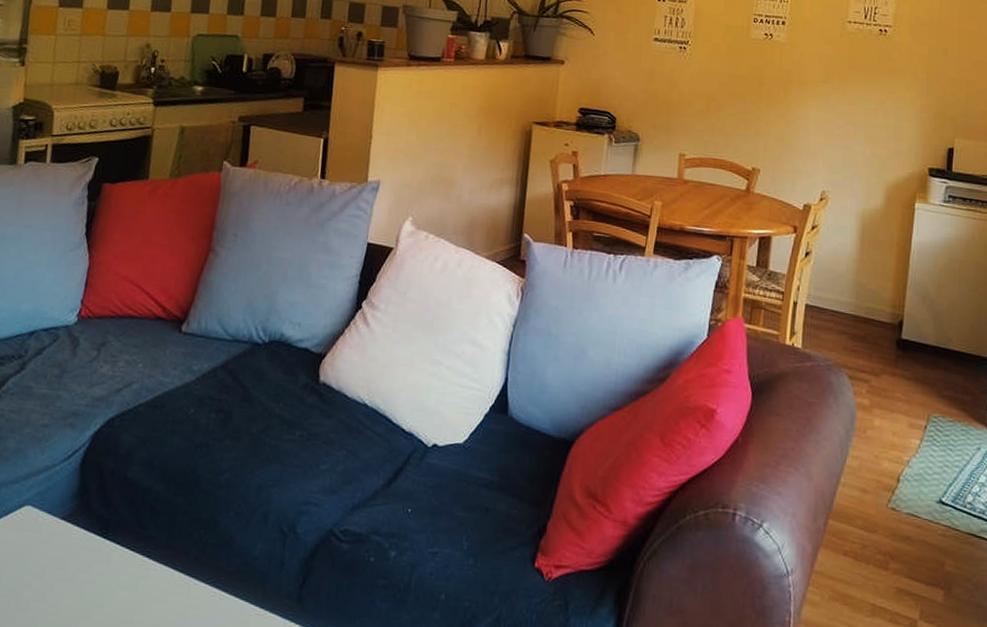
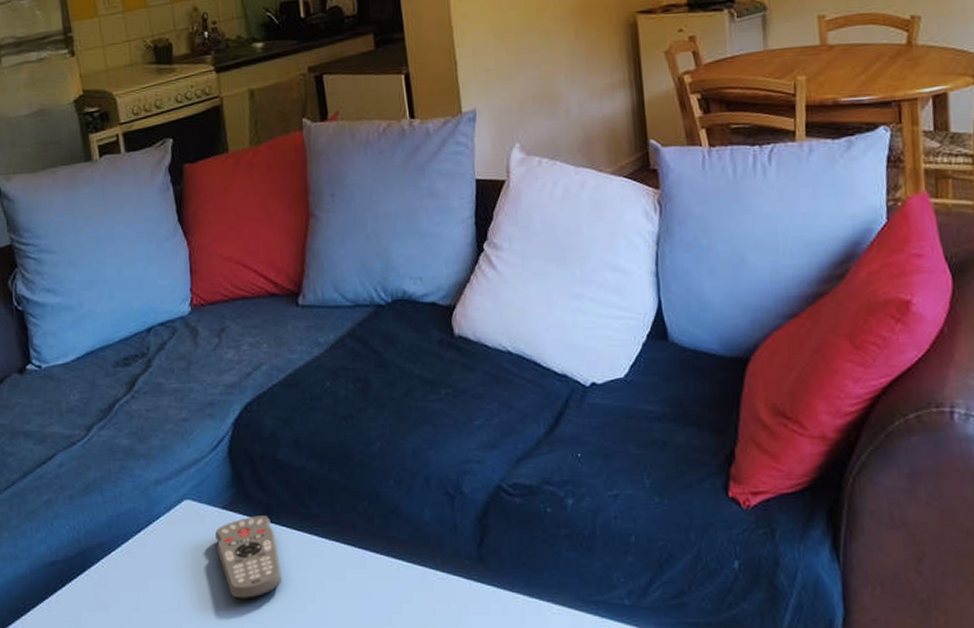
remote control: none [46,530,108,614] -> present [215,515,282,599]

